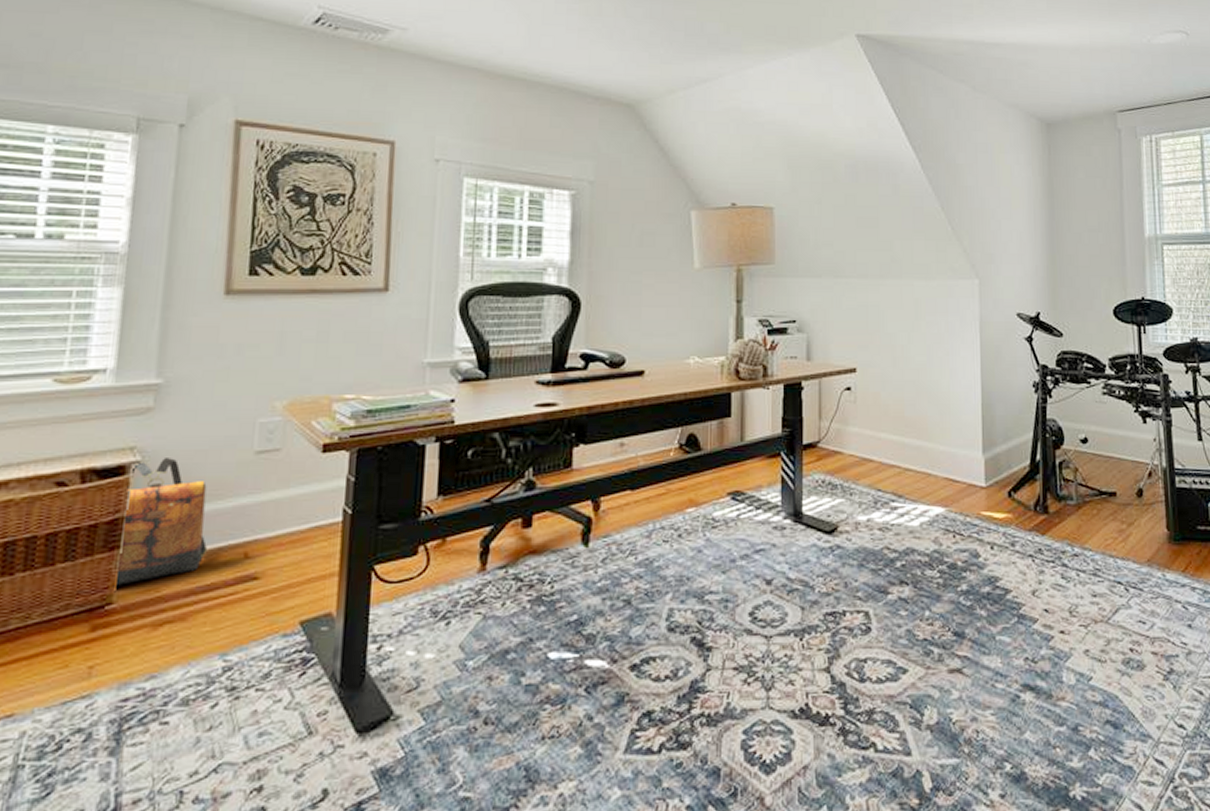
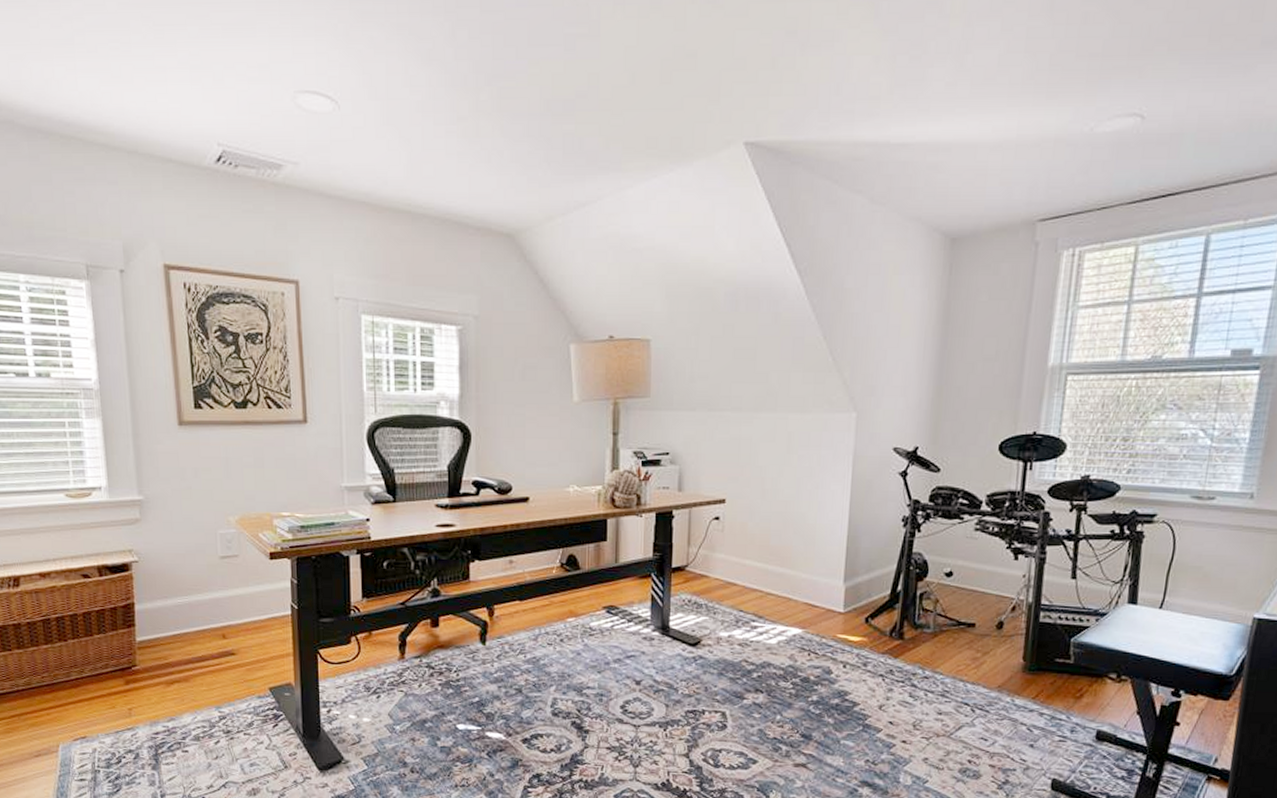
backpack: present [113,458,208,587] -> none [132,559,196,654]

